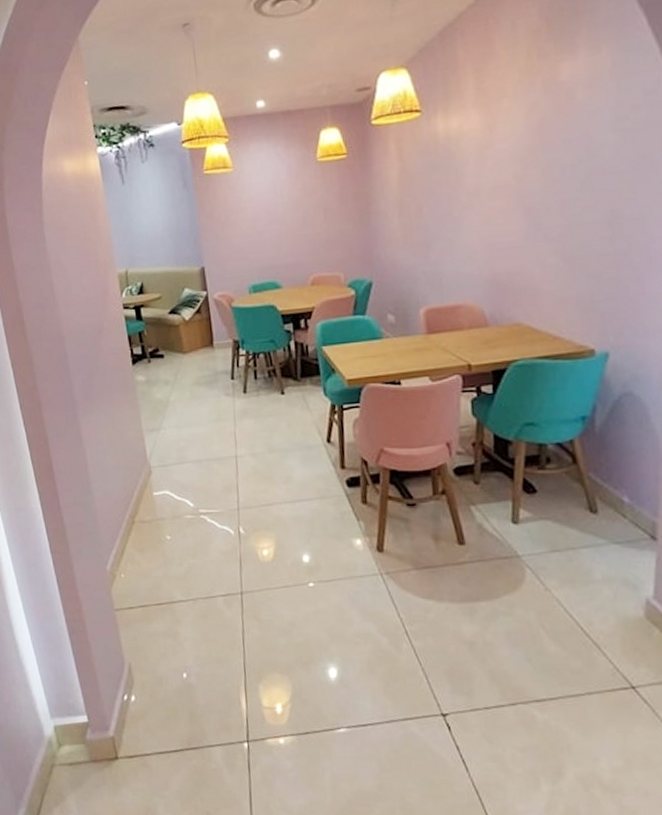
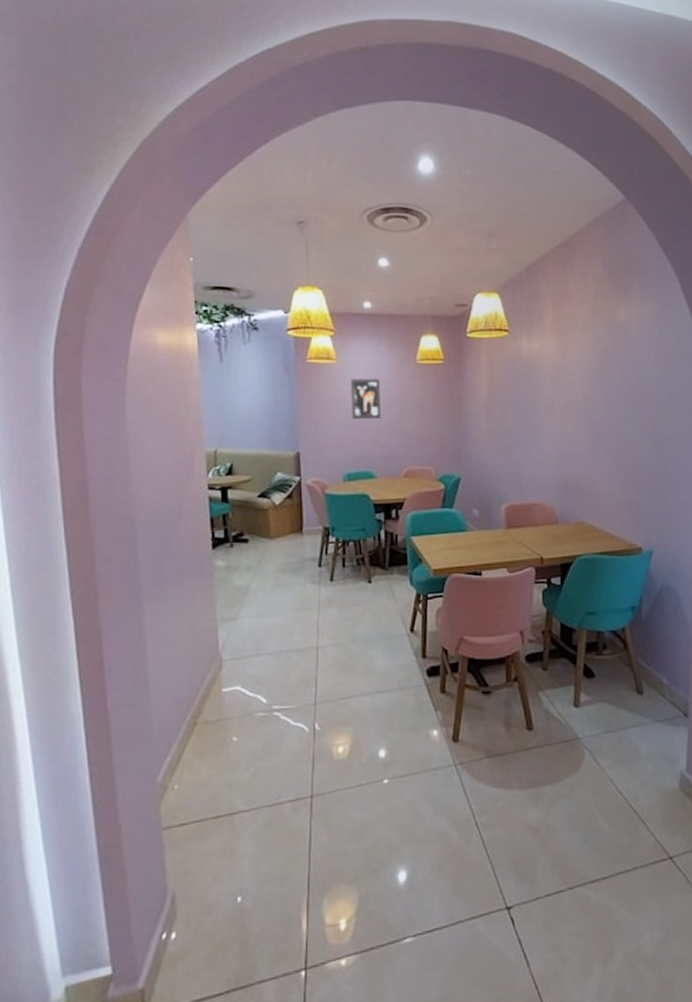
wall art: none [249,182,283,229] -> present [351,378,381,419]

